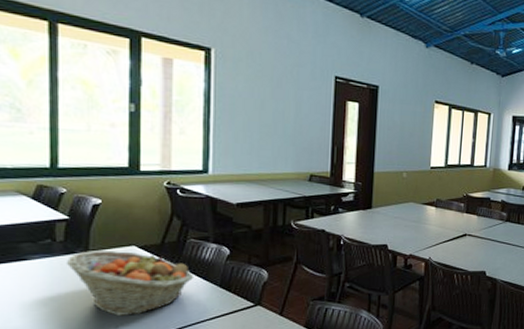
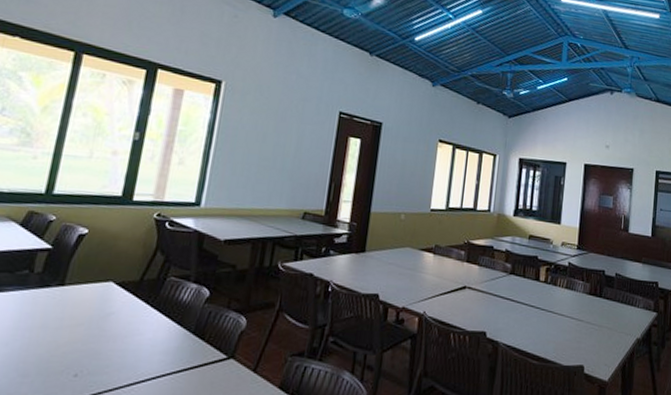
fruit basket: present [66,251,194,316] -> none [38,285,168,362]

